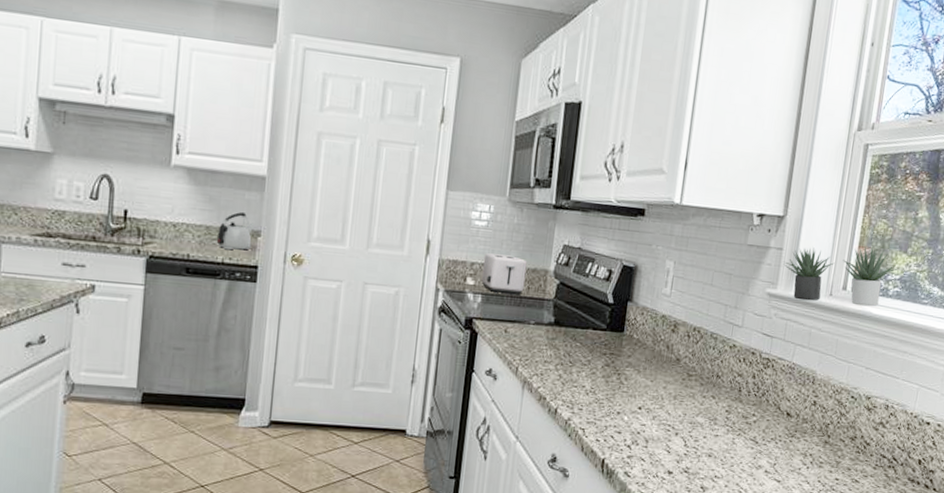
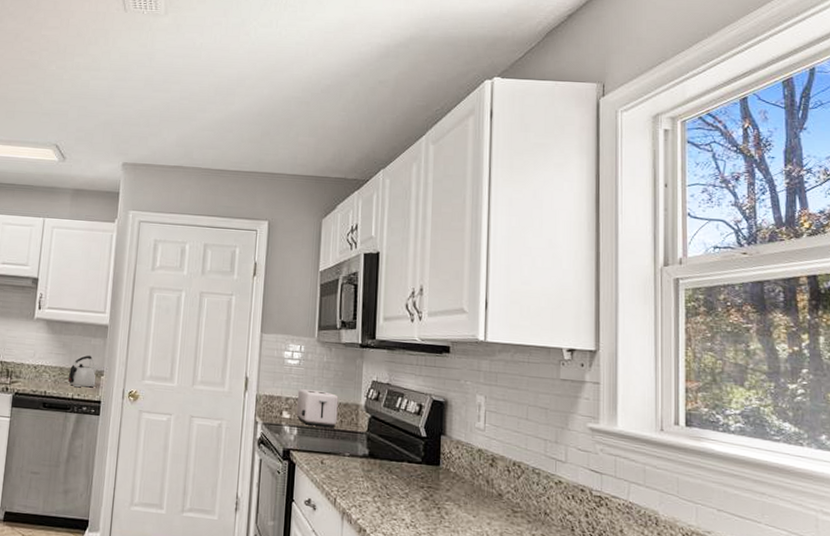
succulent plant: present [783,245,899,307] -> none [603,379,737,443]

